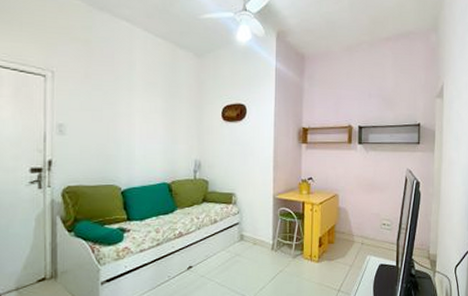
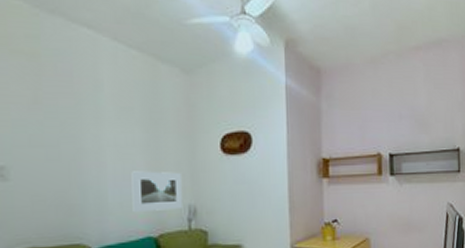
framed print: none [153,131,190,163] -> present [131,171,182,212]

